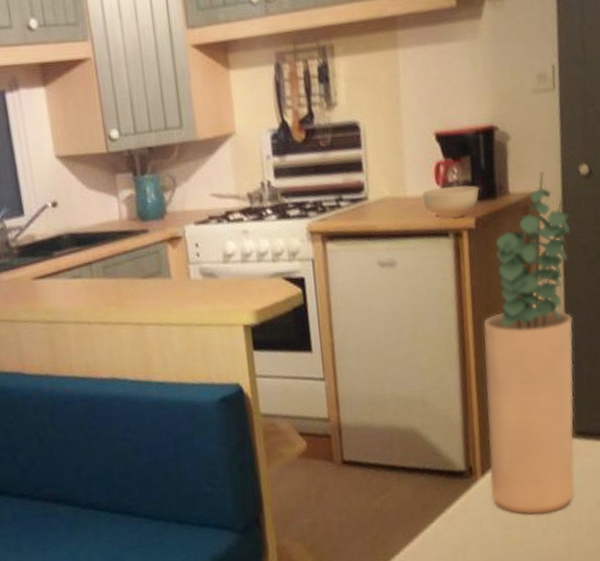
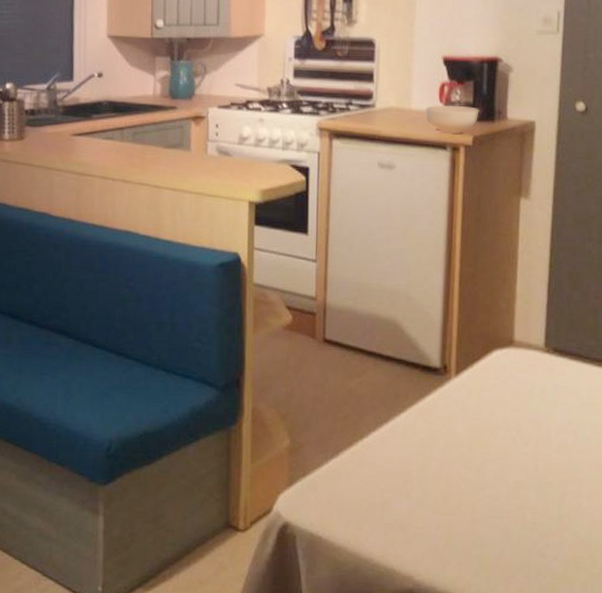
vase: present [483,172,575,515] -> none [463,104,563,423]

